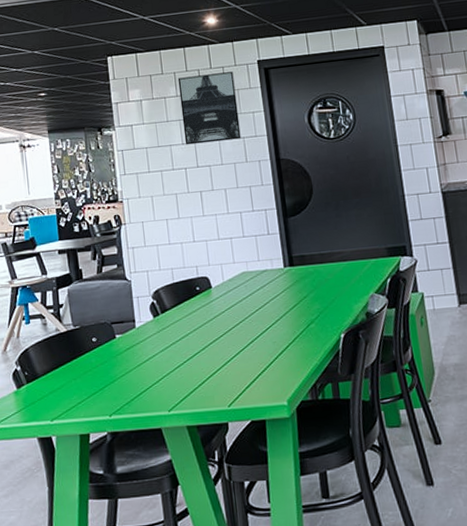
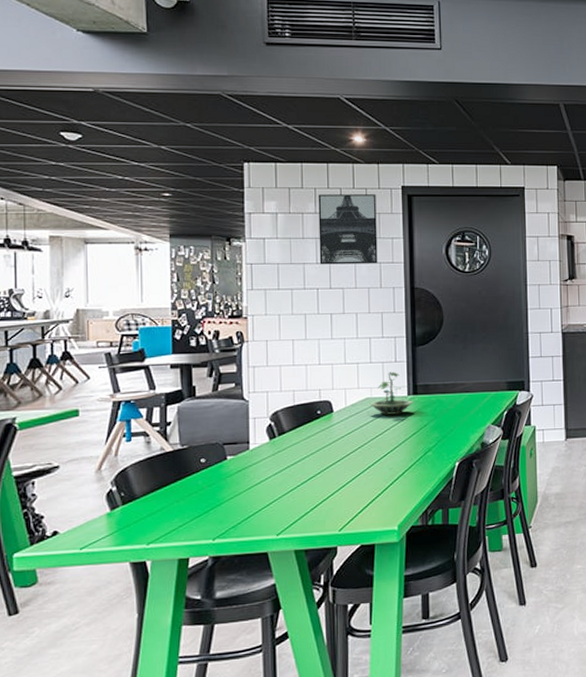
terrarium: none [246,244,290,289] -> present [370,371,413,415]

